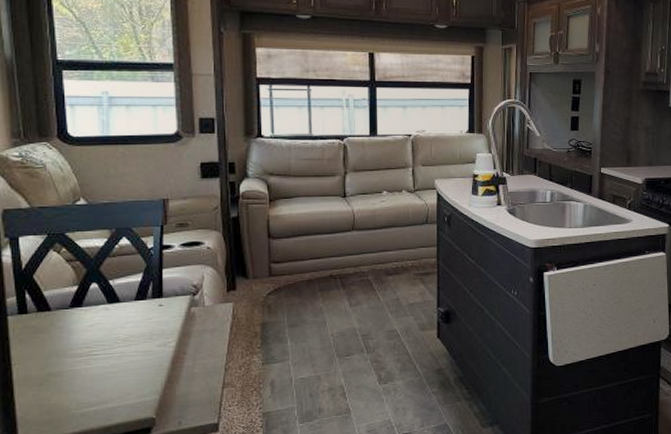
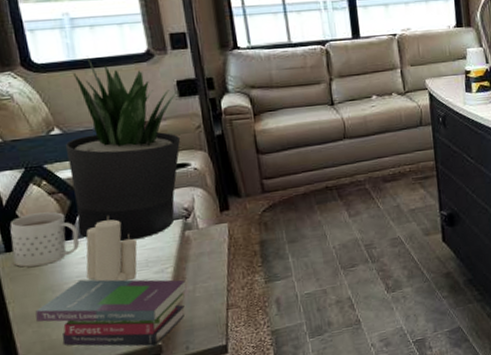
mug: none [24,278,90,330] -> present [9,211,80,267]
books: none [38,346,186,418] -> present [35,279,187,346]
planter: none [88,133,199,313] -> present [65,55,181,242]
candle: none [92,287,144,352] -> present [86,216,138,282]

